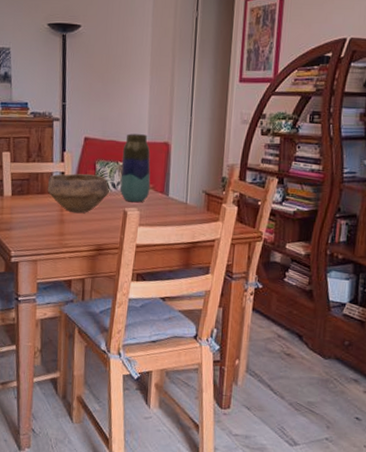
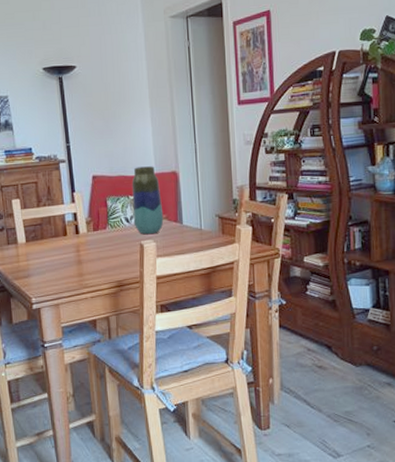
bowl: present [47,173,109,214] -> none [61,211,123,252]

